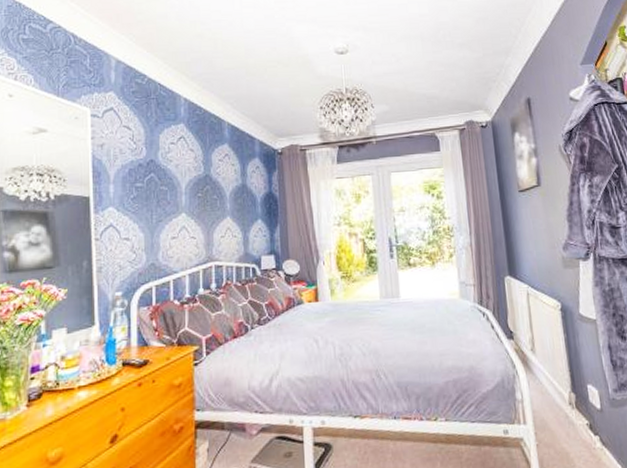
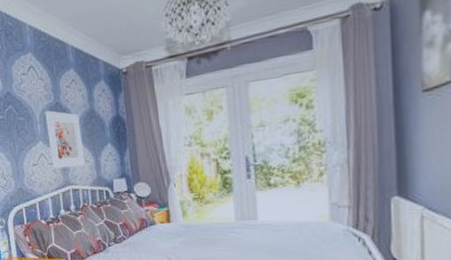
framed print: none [192,182,232,244] -> present [44,110,85,169]

